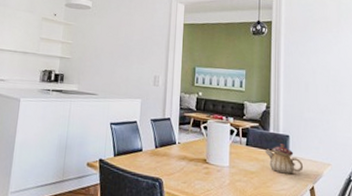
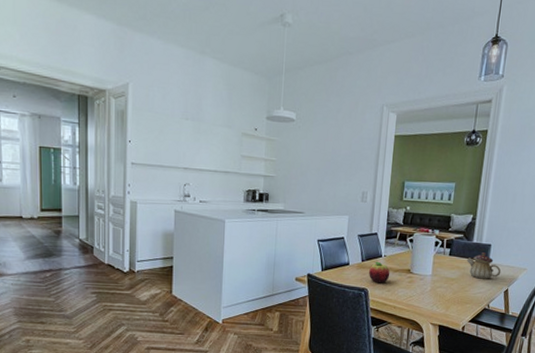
fruit: none [163,148,185,174] -> present [369,261,390,284]

